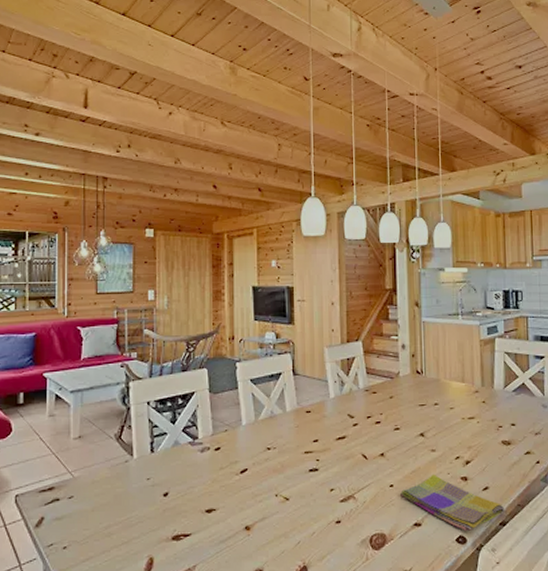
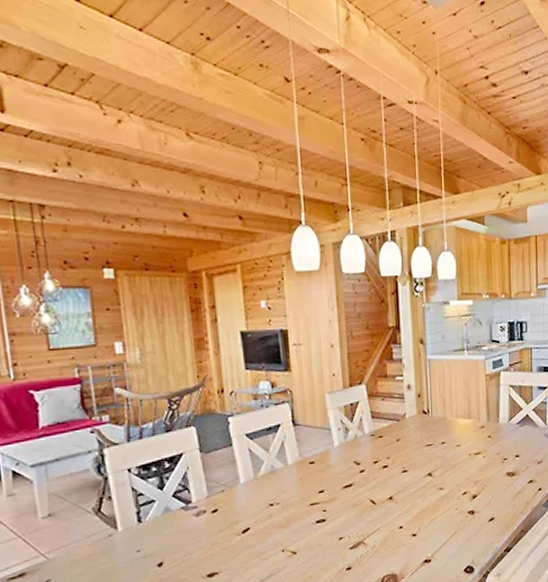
dish towel: present [399,474,504,531] -> none [409,511,509,561]

